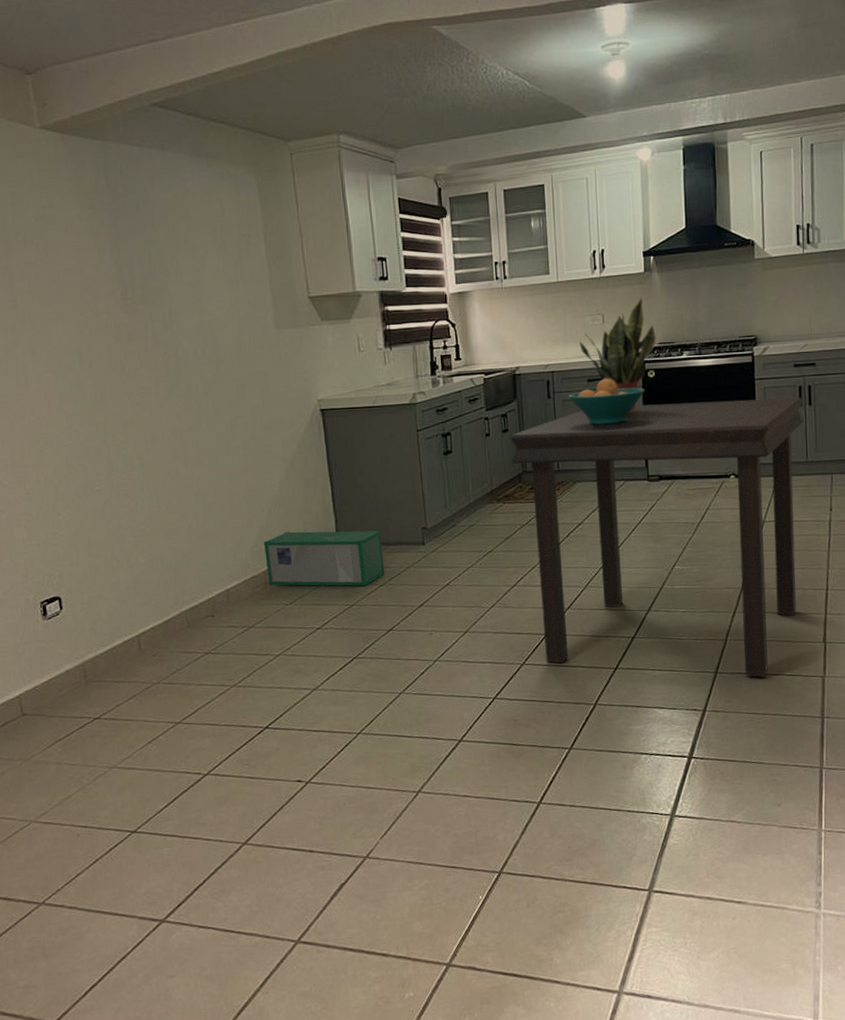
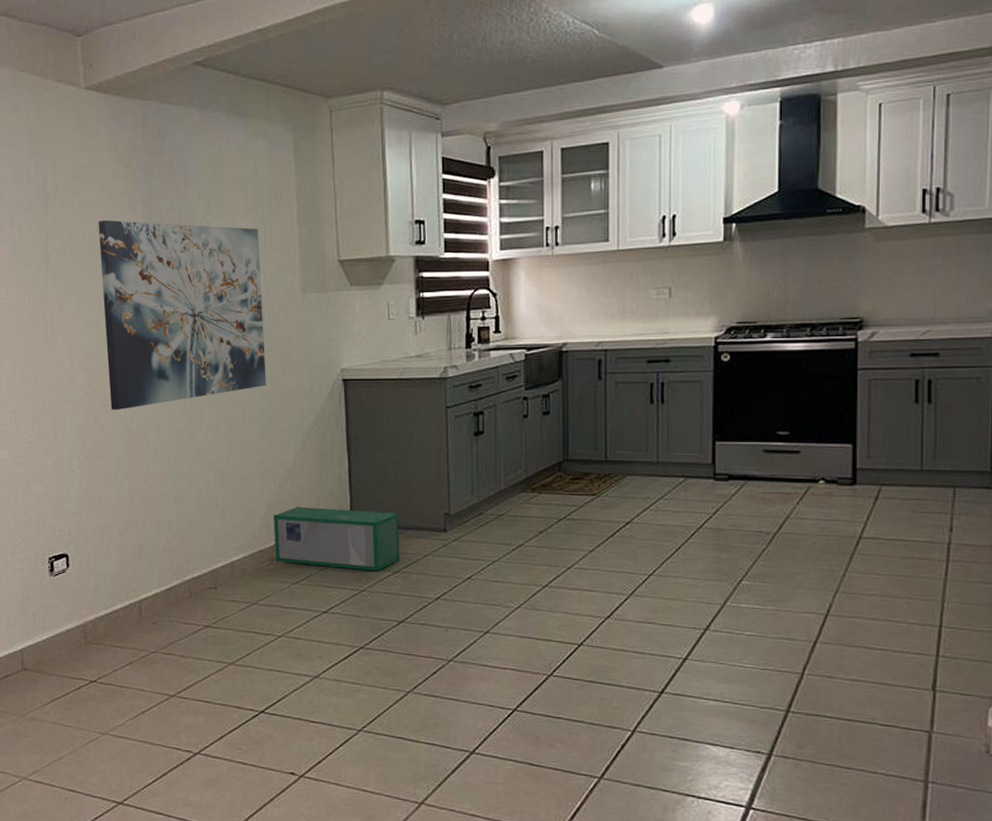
wall art: none [65,261,248,452] -> present [98,220,266,411]
dining table: present [509,397,804,678] -> none [550,392,920,724]
fruit bowl: present [568,378,645,425] -> none [622,360,716,413]
potted plant: present [579,298,656,413] -> none [640,270,734,400]

